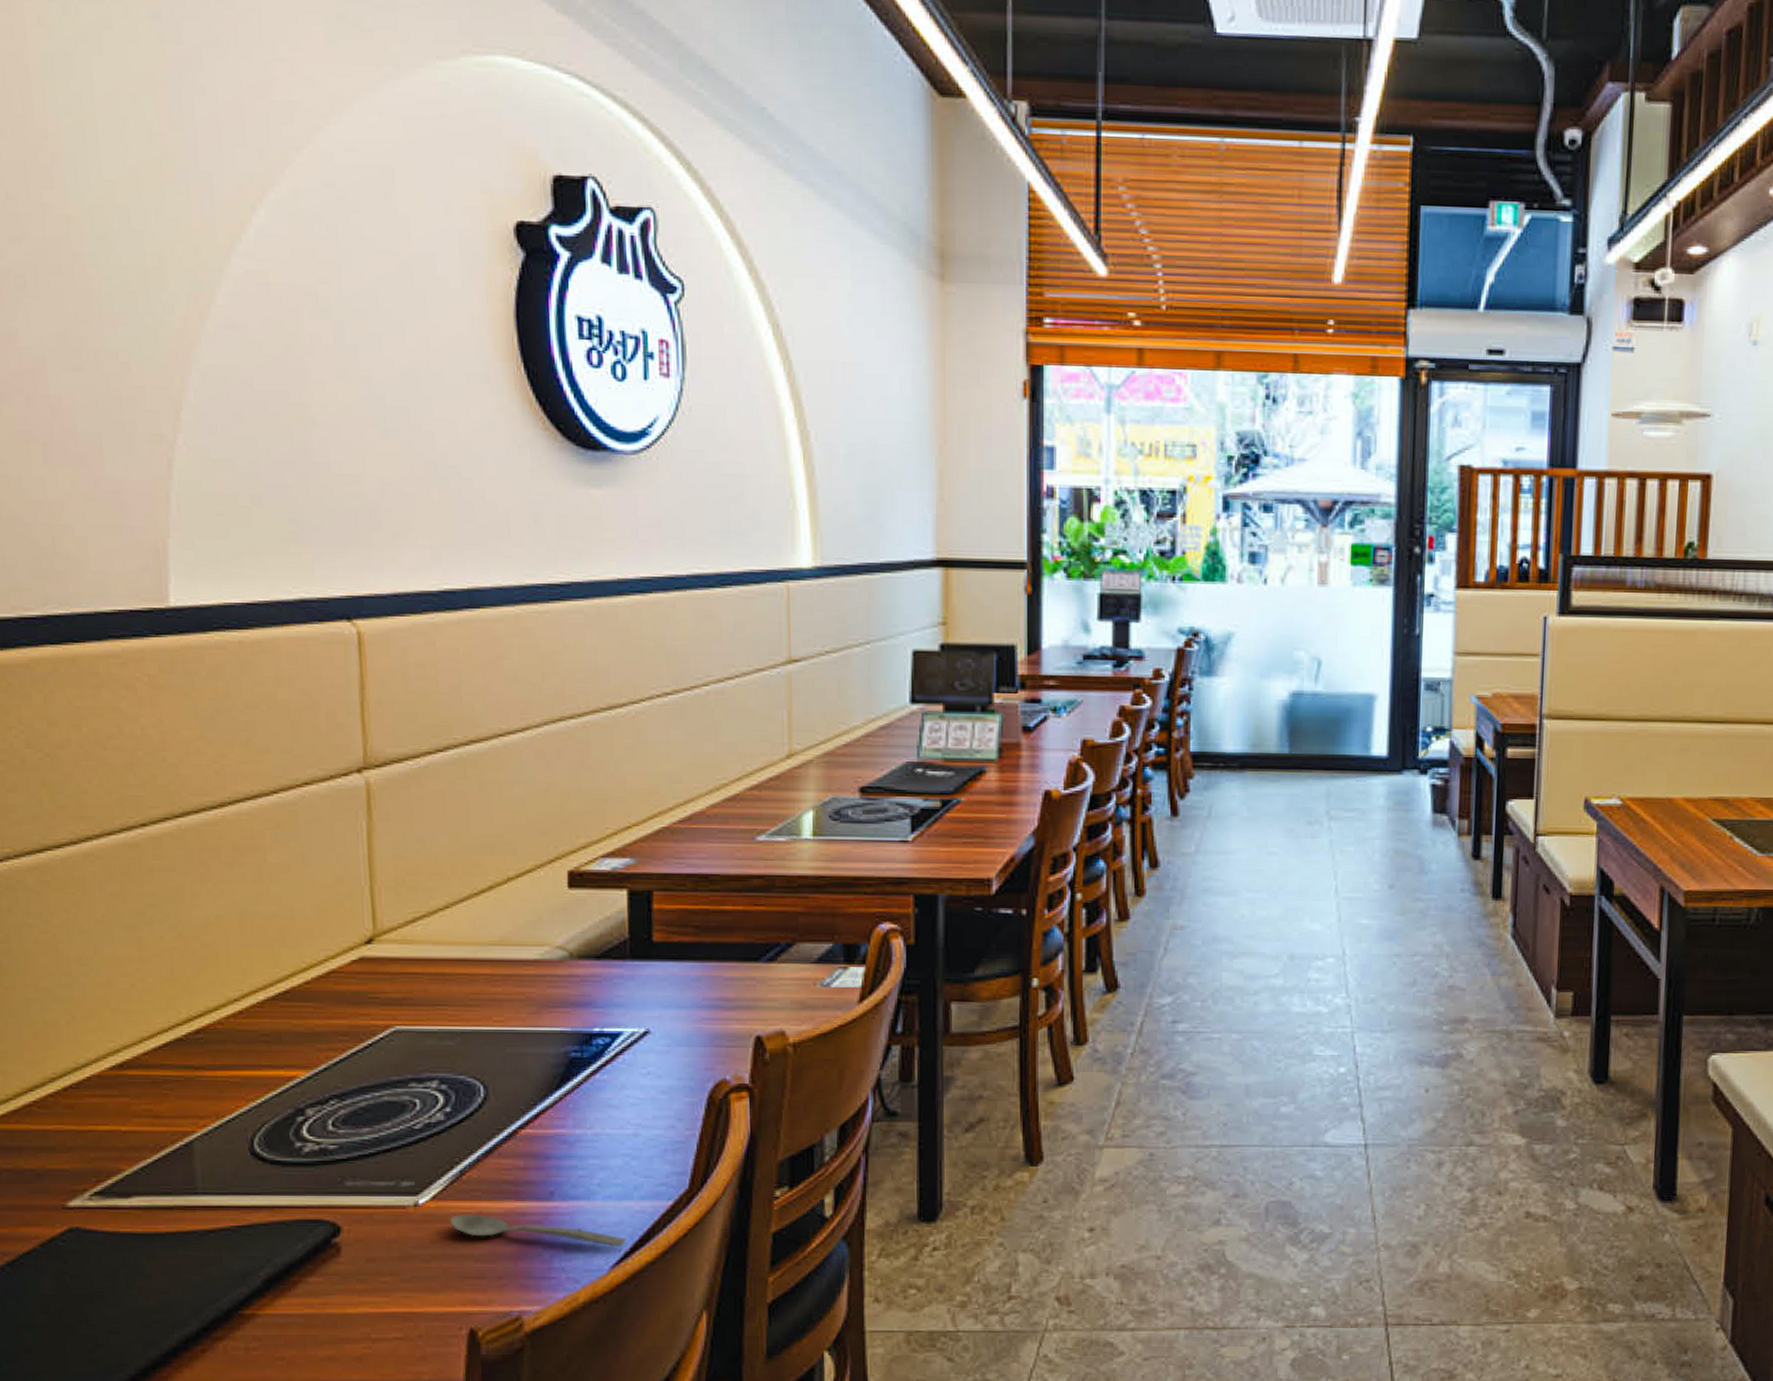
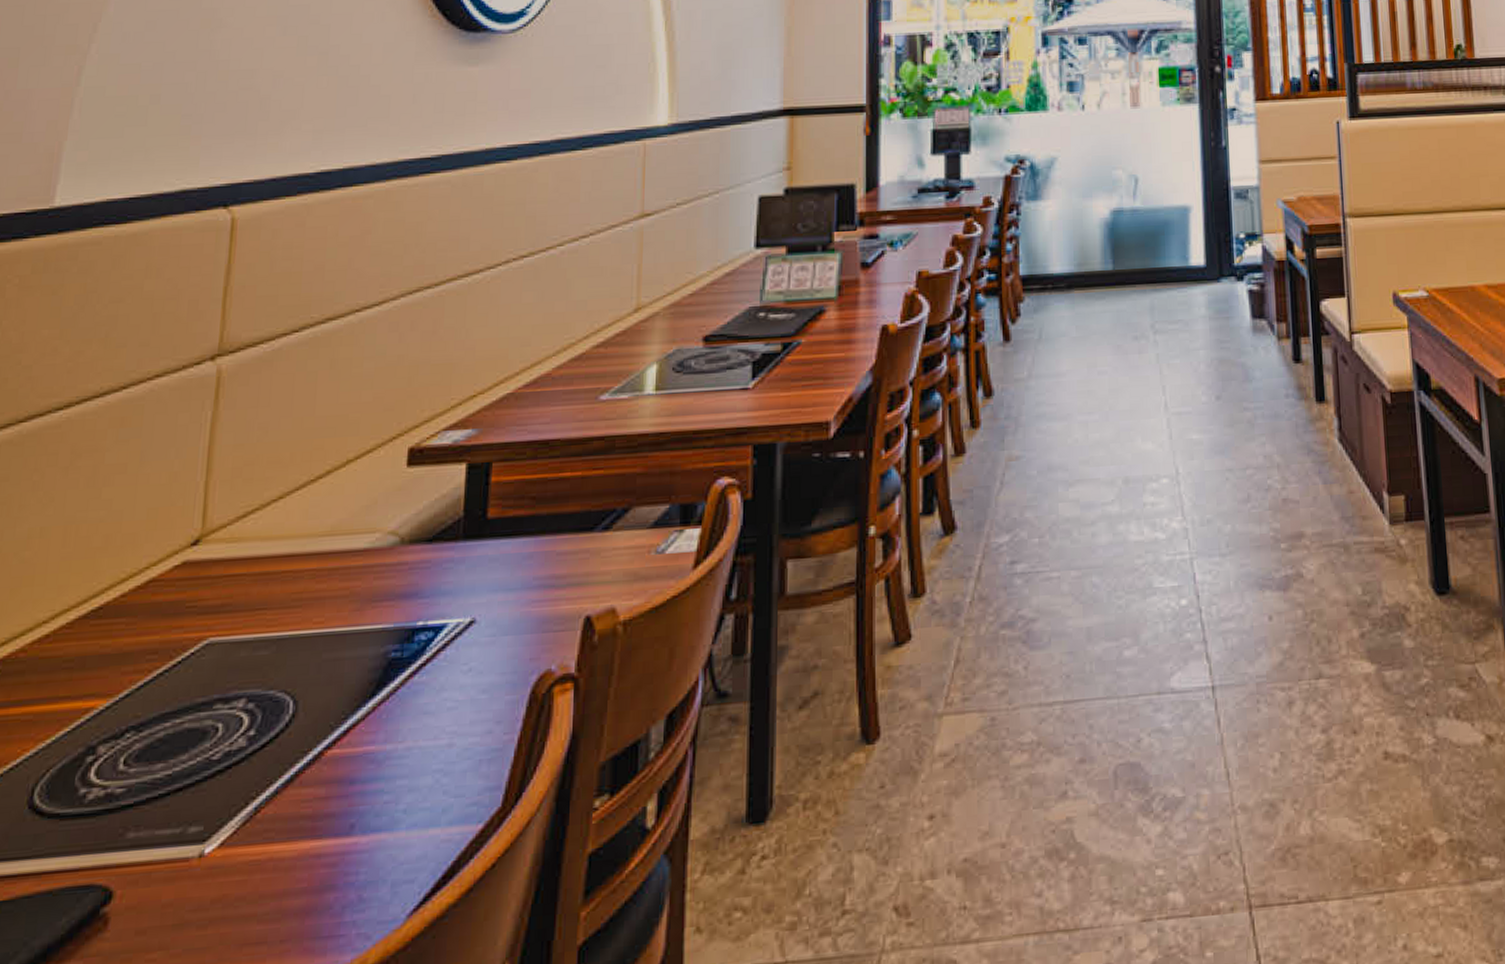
spoon: present [449,1214,626,1248] -> none [235,861,428,891]

